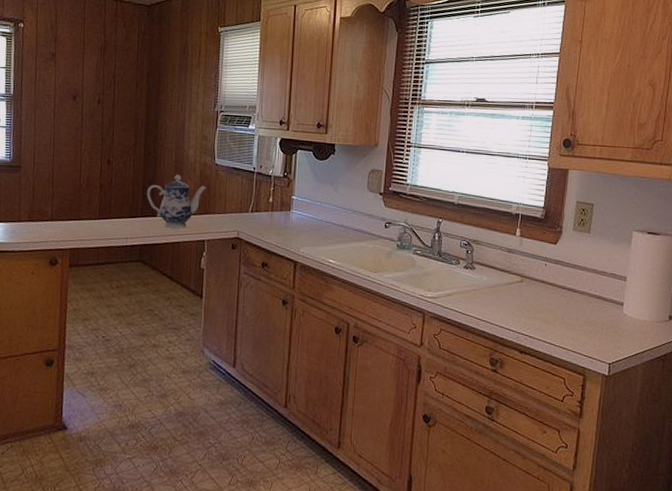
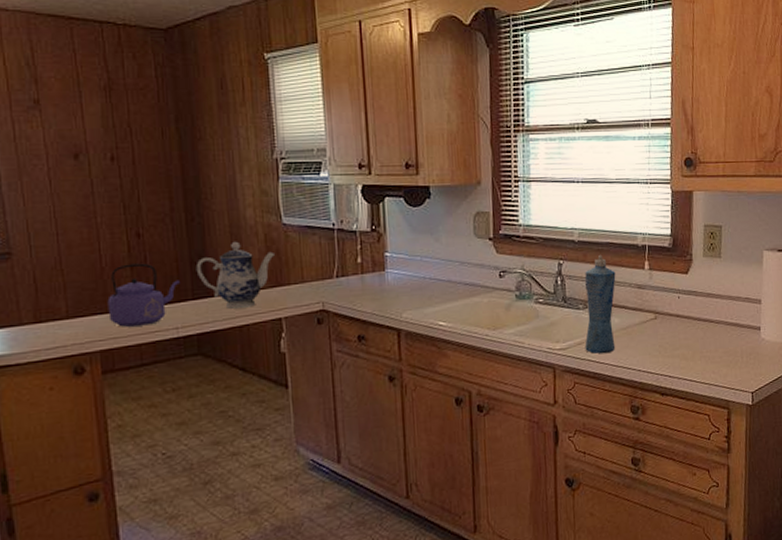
kettle: none [79,183,133,233] -> present [107,263,180,327]
squeeze bottle: none [453,217,489,307] -> present [585,254,616,354]

